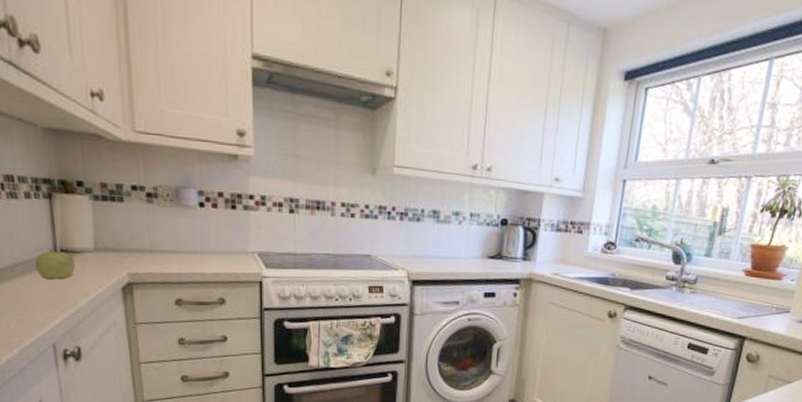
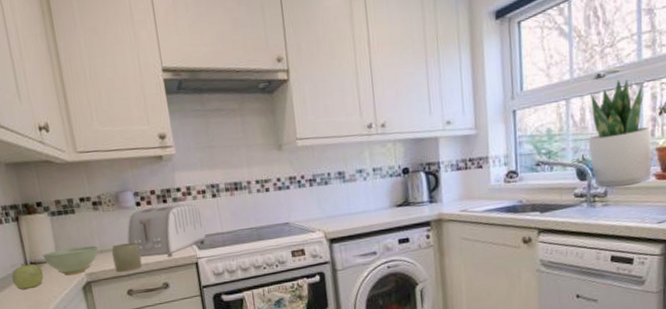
bowl: none [76,240,147,273] -> present [41,245,99,276]
mug: none [162,246,197,280] -> present [111,242,142,273]
toaster: none [182,211,276,272] -> present [126,204,206,258]
planter: none [687,169,754,277] -> present [588,80,652,187]

